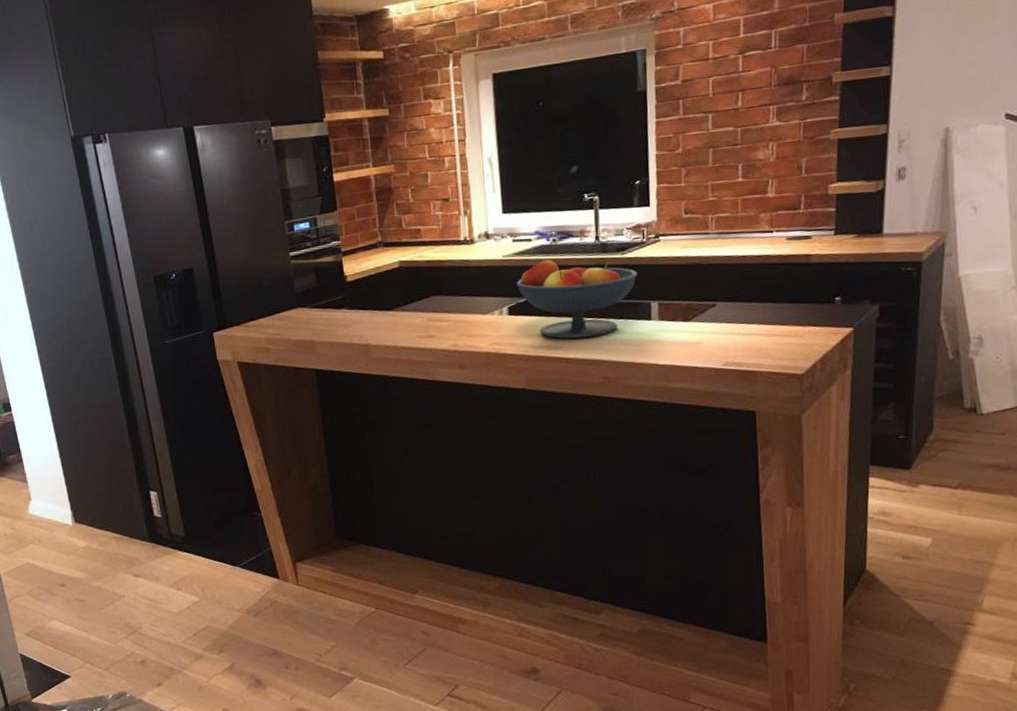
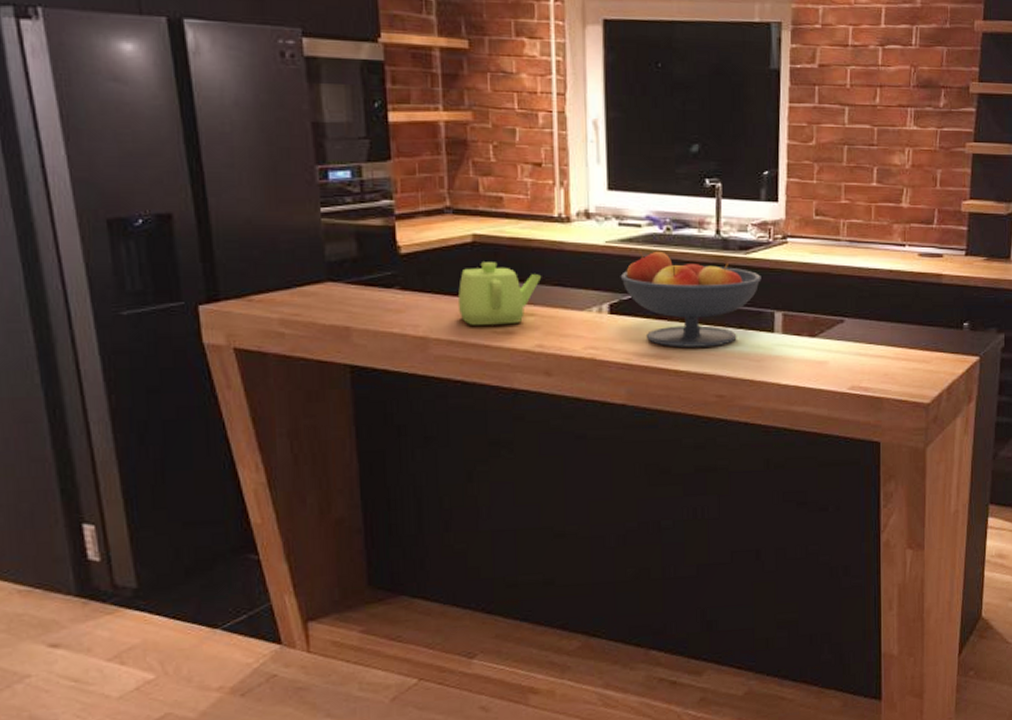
teapot: none [390,281,454,333] -> present [457,262,542,325]

